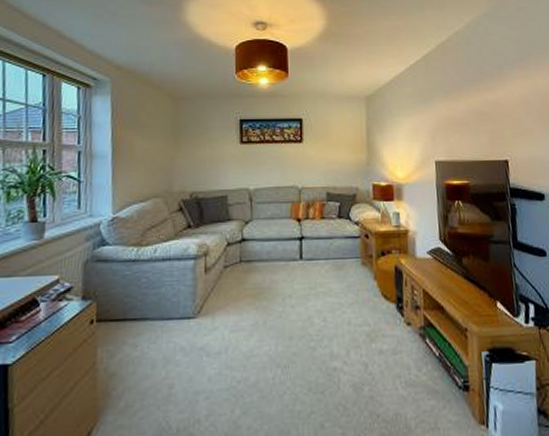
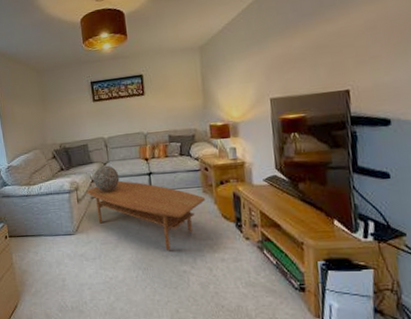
coffee table: none [218,245,365,340] -> present [85,180,206,250]
decorative sphere: none [230,225,263,259] -> present [93,165,120,192]

